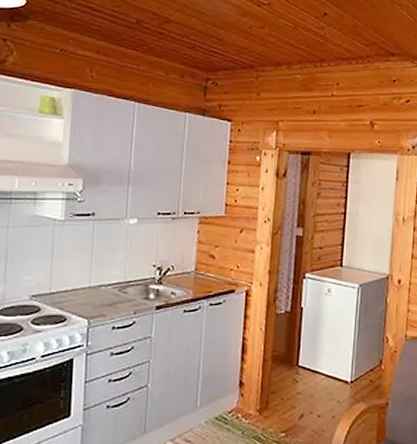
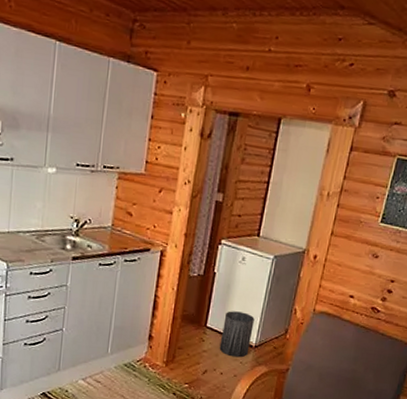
trash can: none [314,346,347,396] -> present [219,311,255,358]

